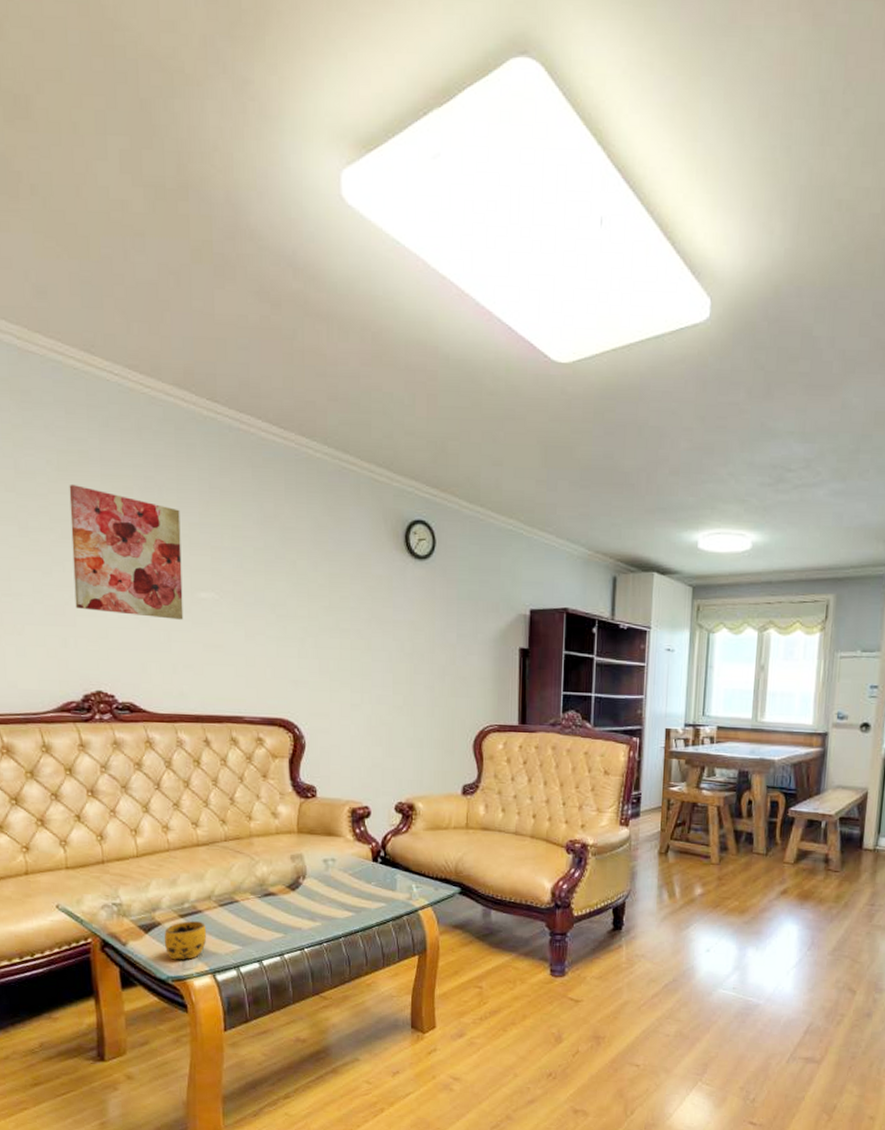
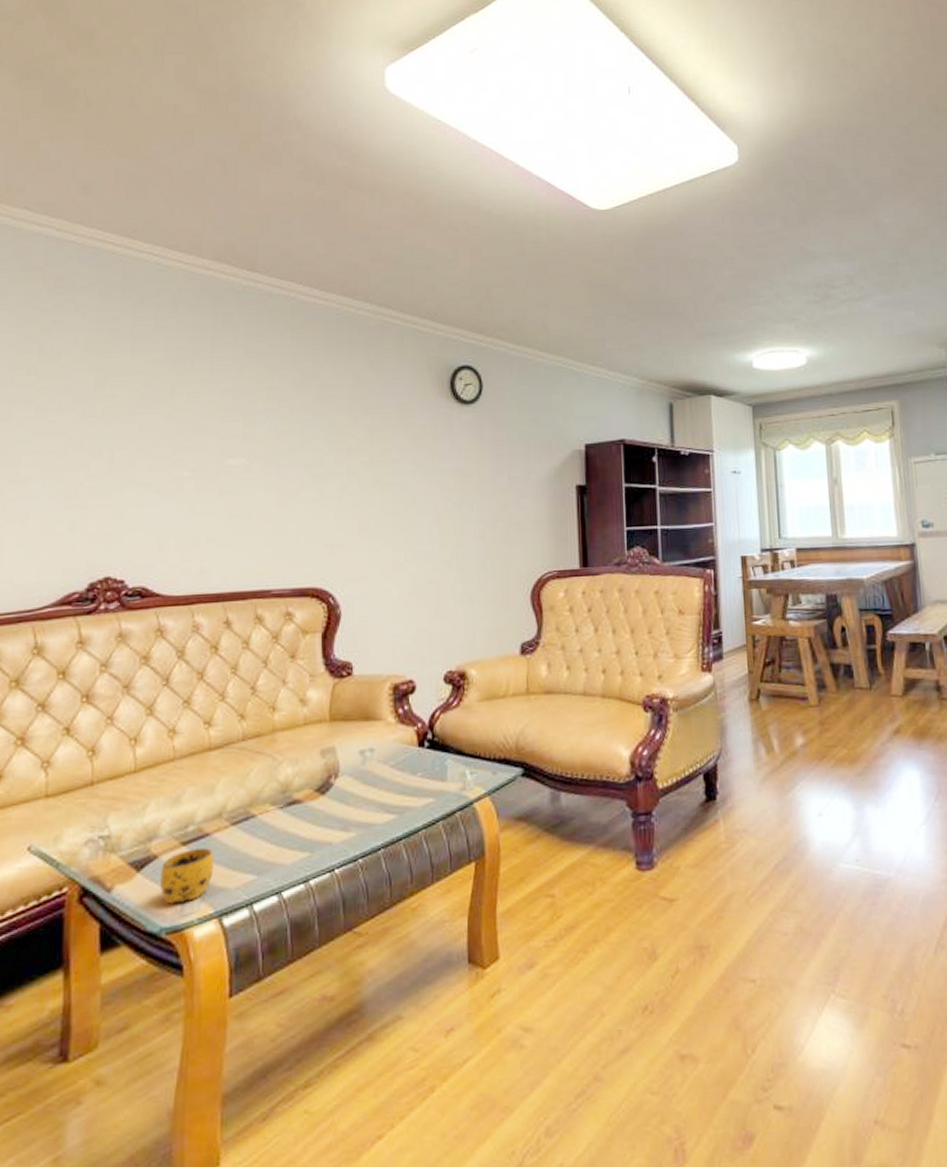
wall art: present [69,484,184,620] -> none [89,361,212,491]

